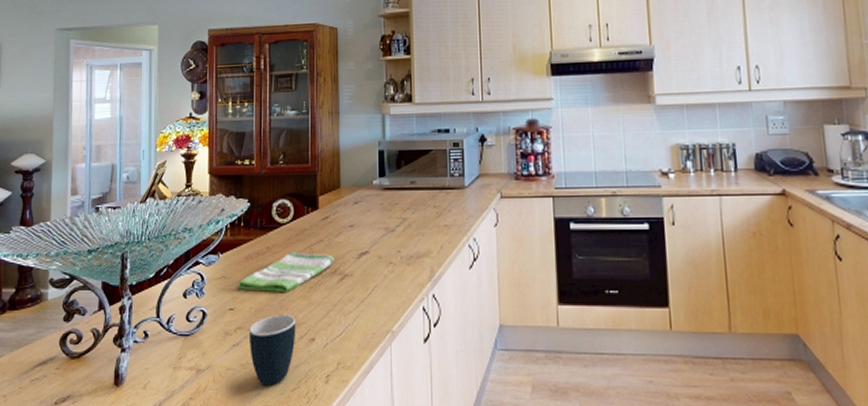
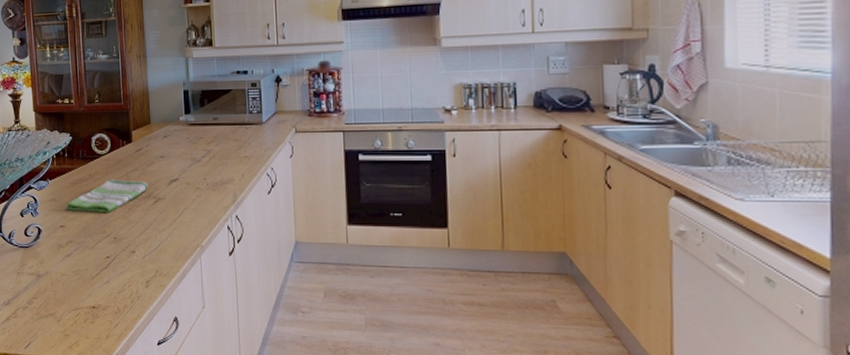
mug: present [248,314,296,386] -> none [78,231,119,289]

